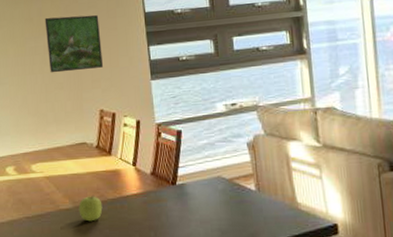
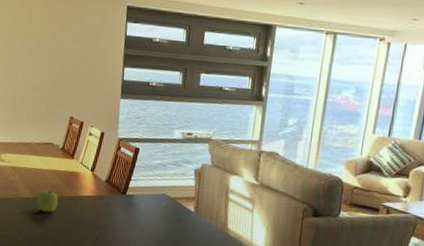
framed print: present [44,15,104,73] -> none [31,23,83,79]

